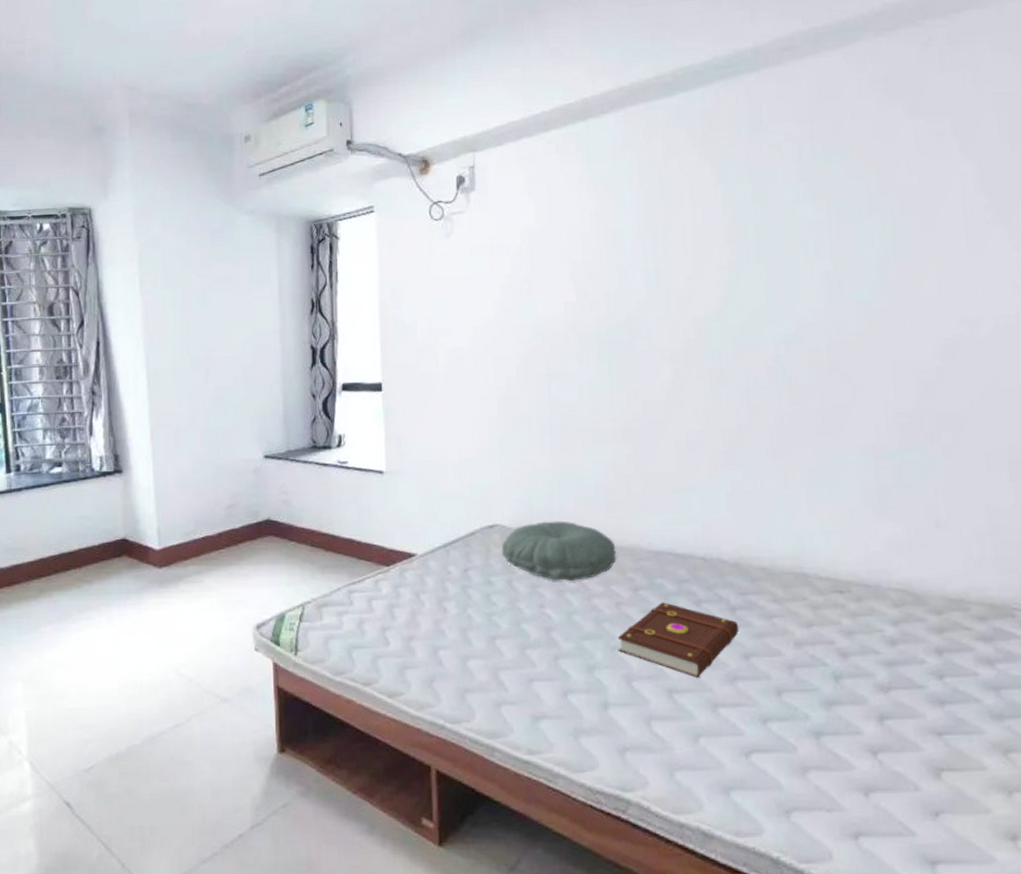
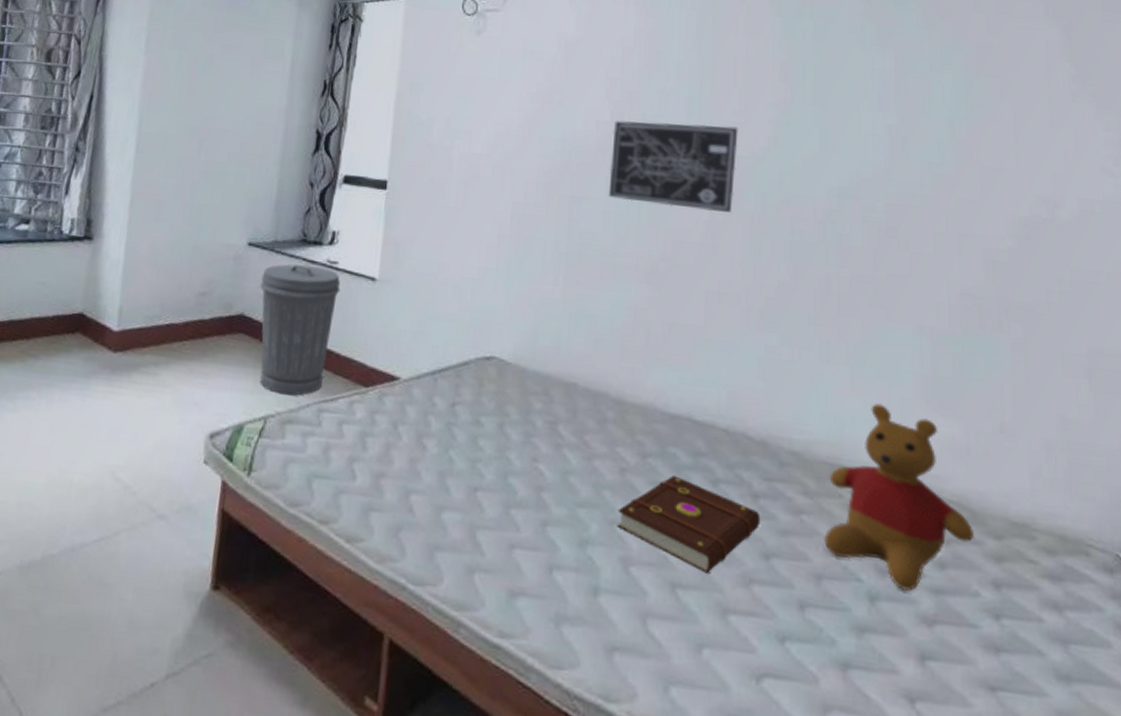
trash can: none [281,468,353,583] -> present [260,264,341,396]
pillow: present [501,520,617,581] -> none [496,360,627,436]
wall art: none [580,292,693,372] -> present [608,120,739,212]
teddy bear: none [793,517,920,667] -> present [824,403,975,591]

